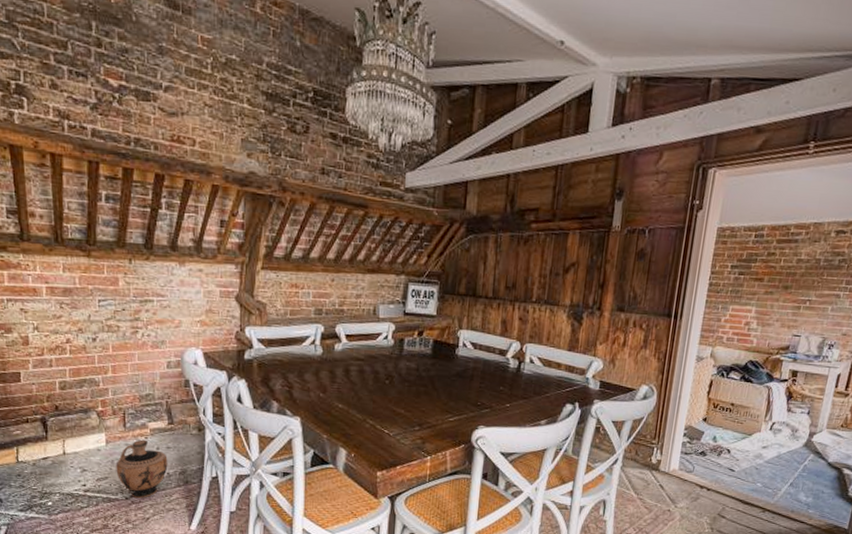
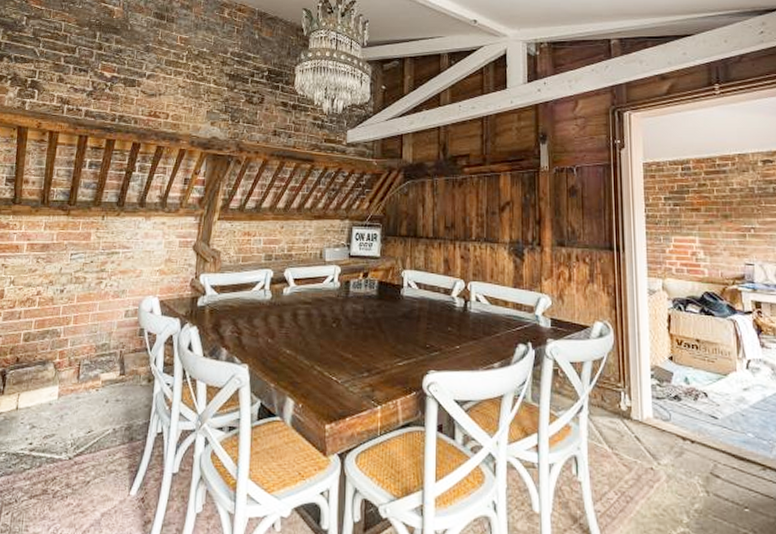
ceramic jug: present [116,439,168,498] -> none [63,392,115,458]

